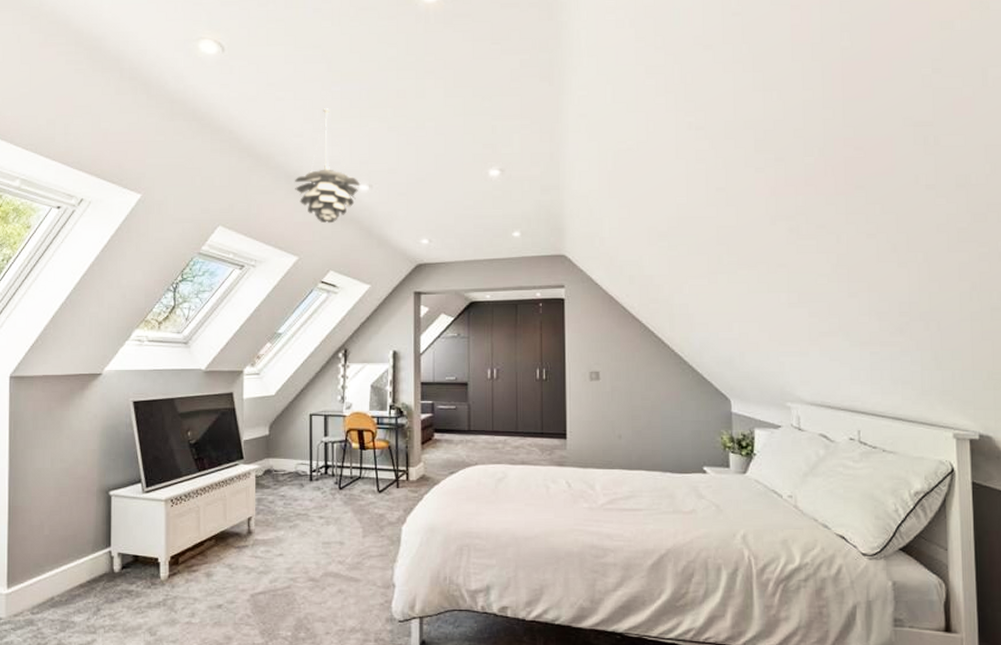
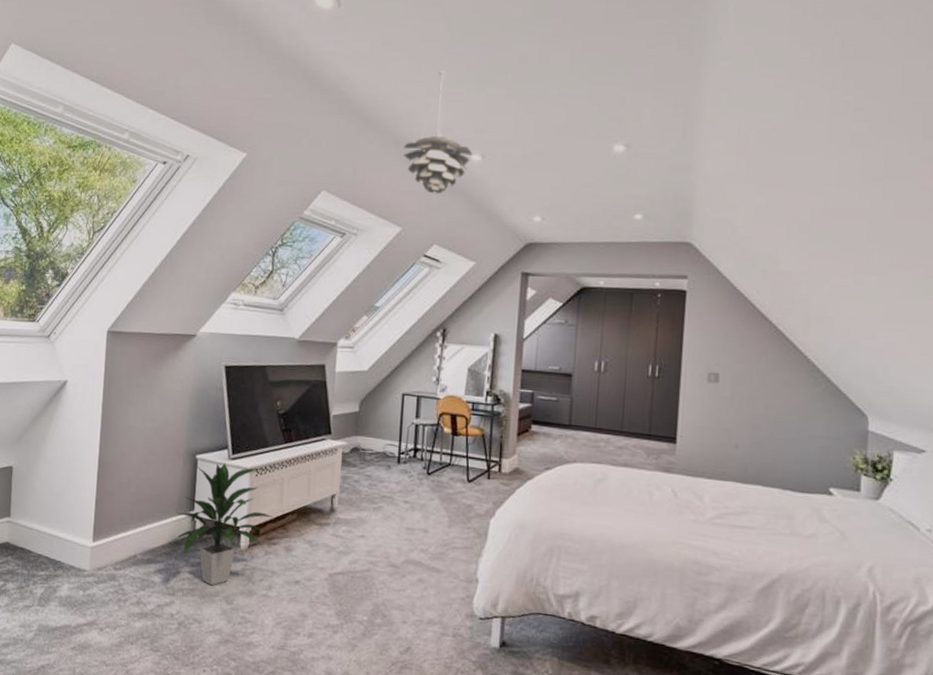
indoor plant: none [90,497,191,619] -> present [172,463,273,586]

